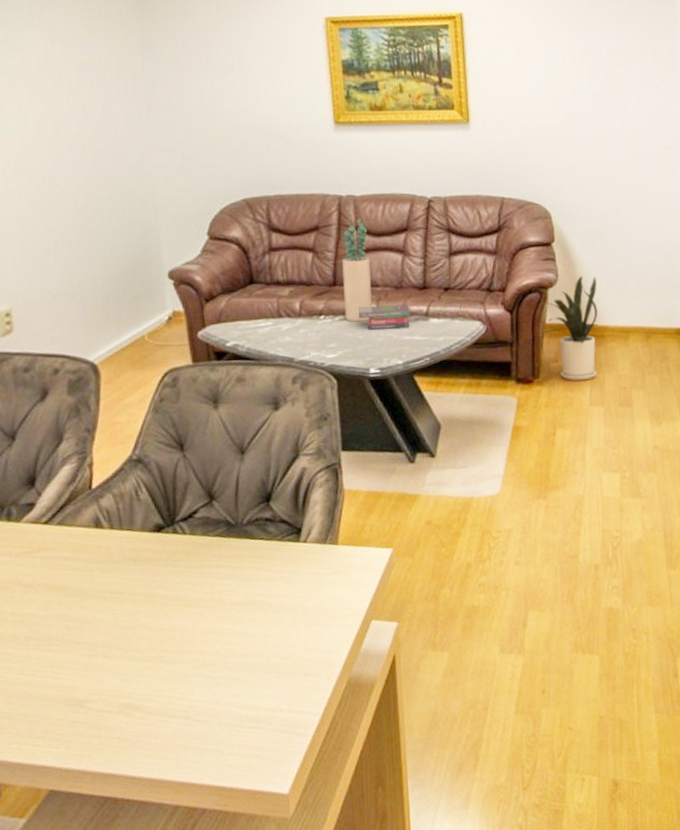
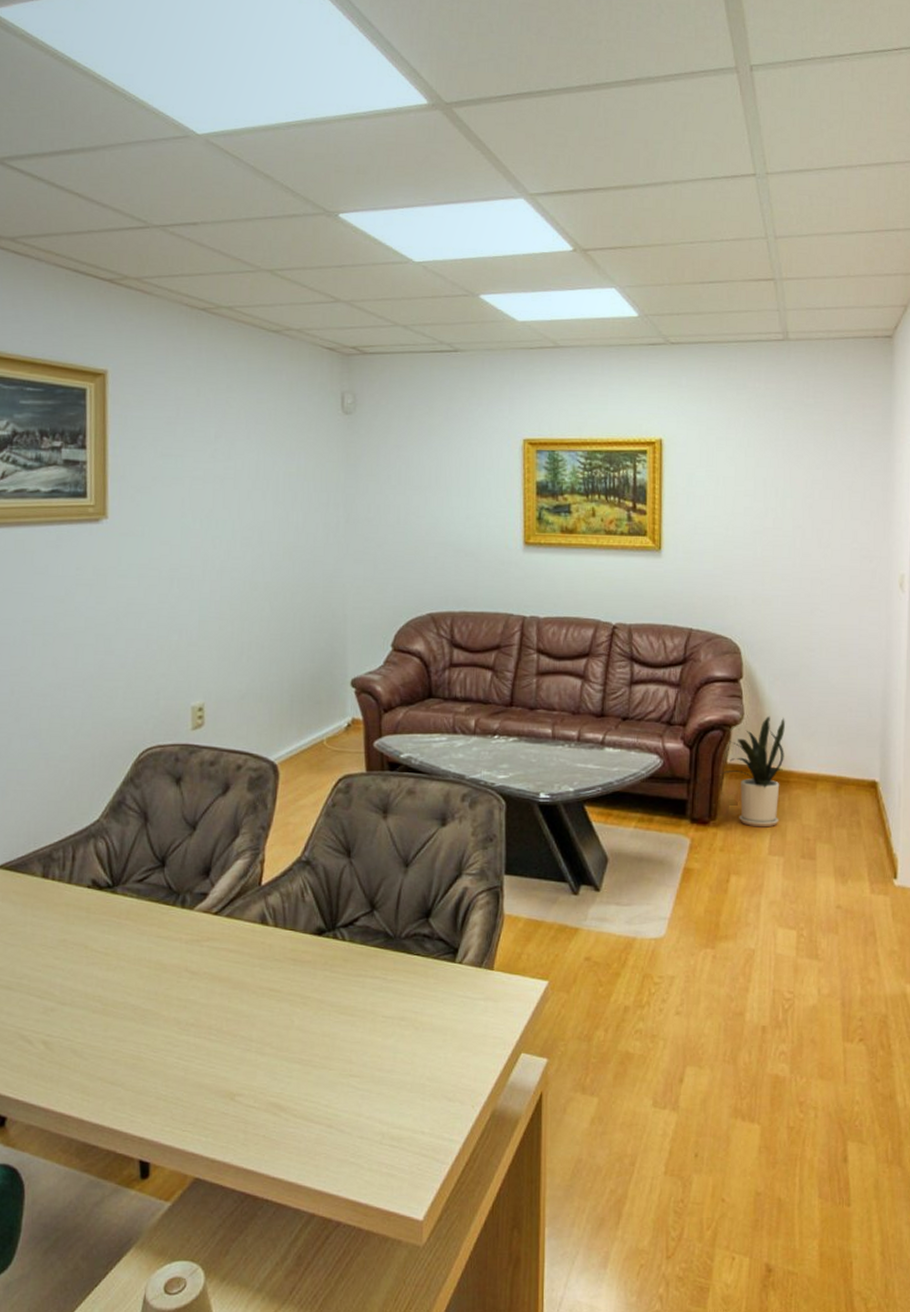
vase: present [342,216,372,324] -> none [519,638,549,746]
books: present [357,304,411,331] -> none [532,730,586,756]

